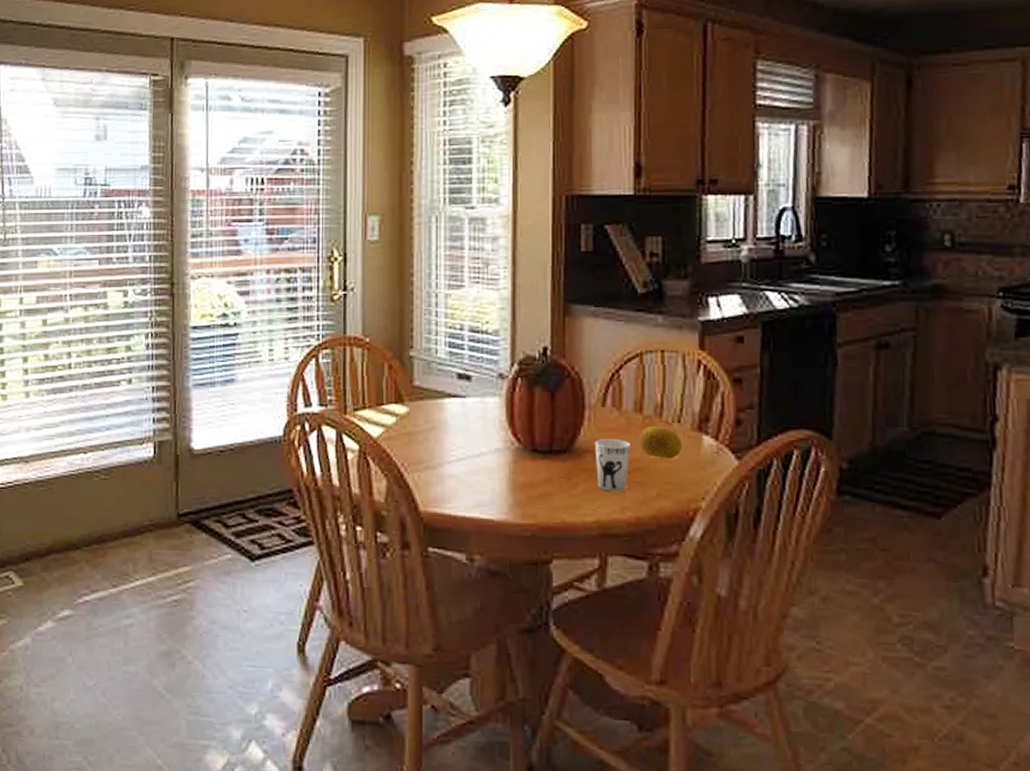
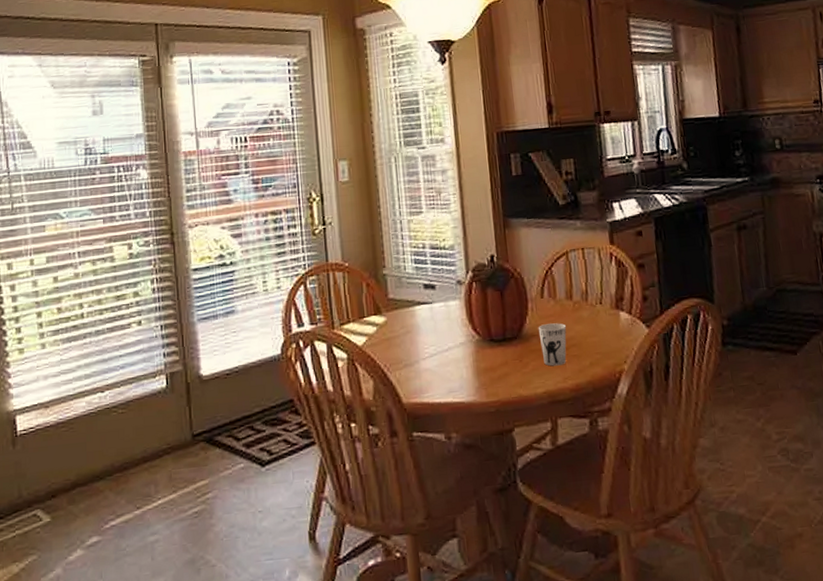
fruit: present [639,425,683,460] -> none [571,308,606,334]

